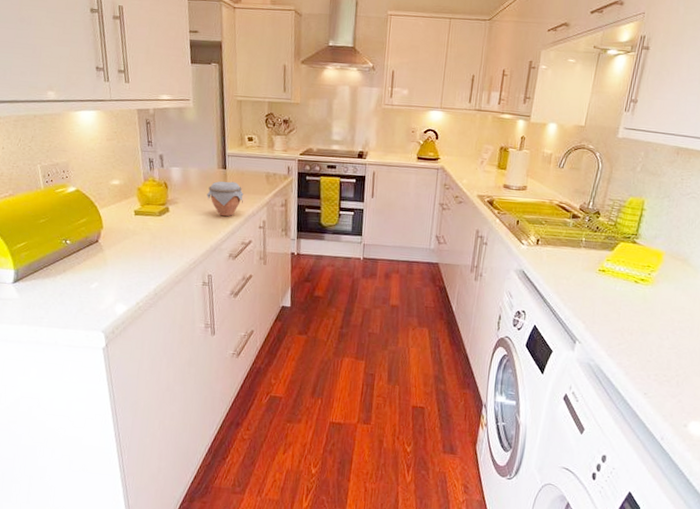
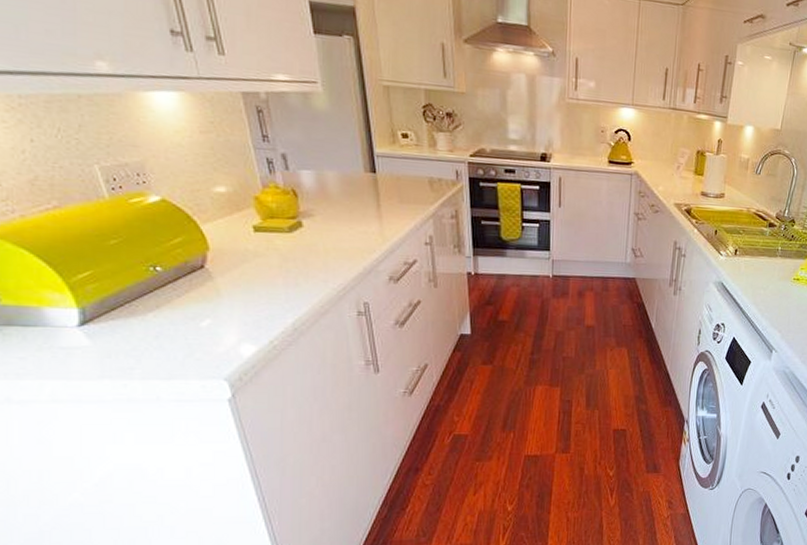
jar: present [207,181,244,217] -> none [353,188,402,232]

